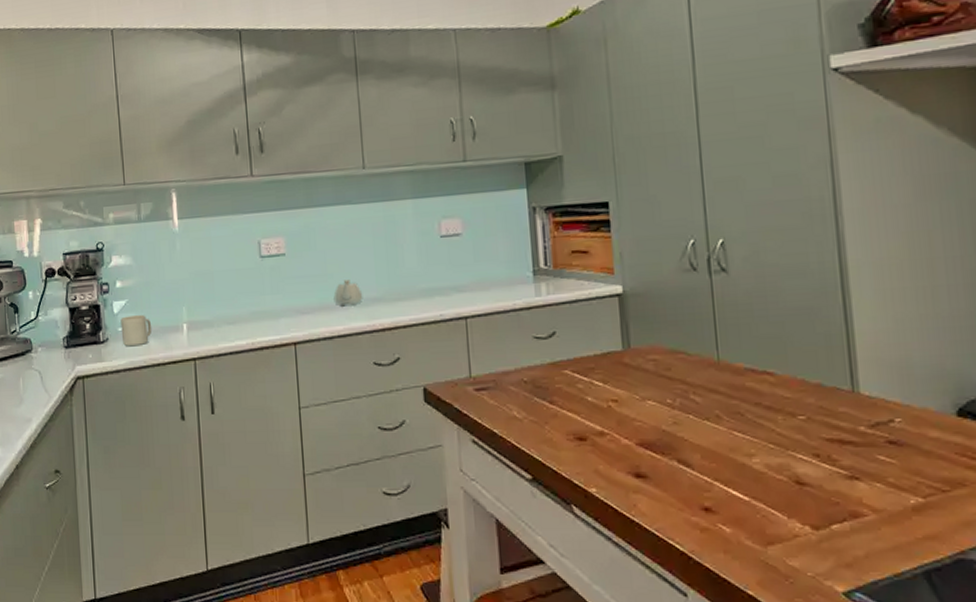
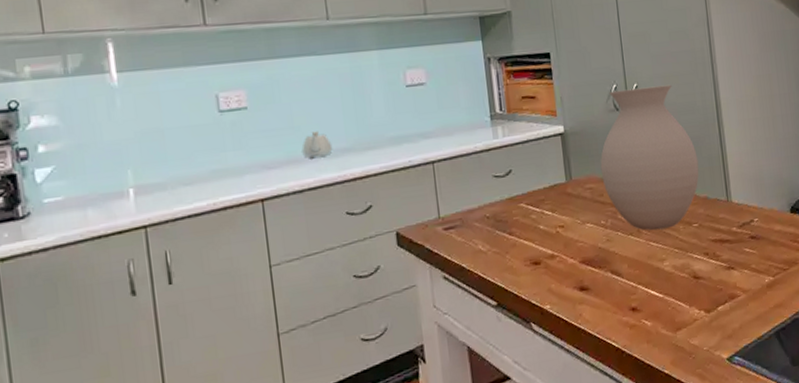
mug: present [120,315,153,347] -> none [45,182,90,220]
vase: none [668,241,810,418] -> present [600,84,699,231]

